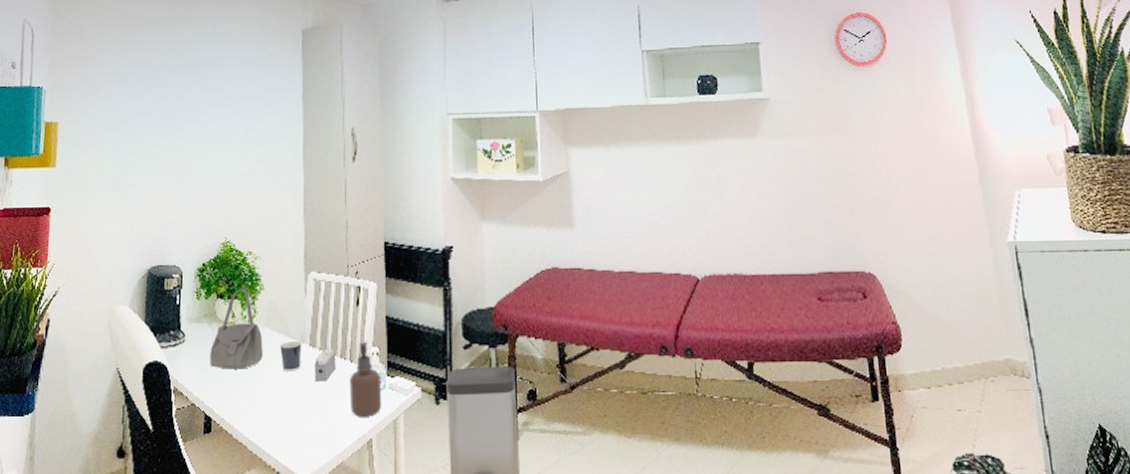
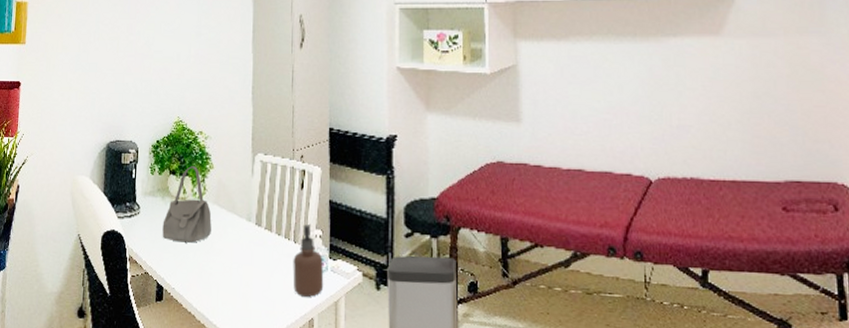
mug: present [280,340,301,372] -> none [227,219,248,248]
battery: present [314,348,336,381] -> none [259,228,281,260]

